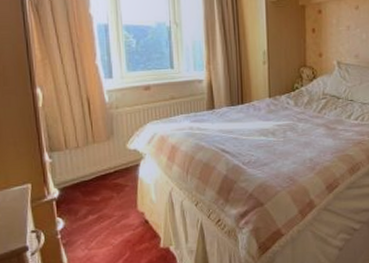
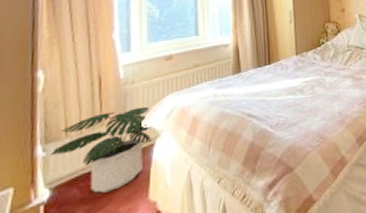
potted plant: none [55,130,136,199] -> present [49,106,151,193]

